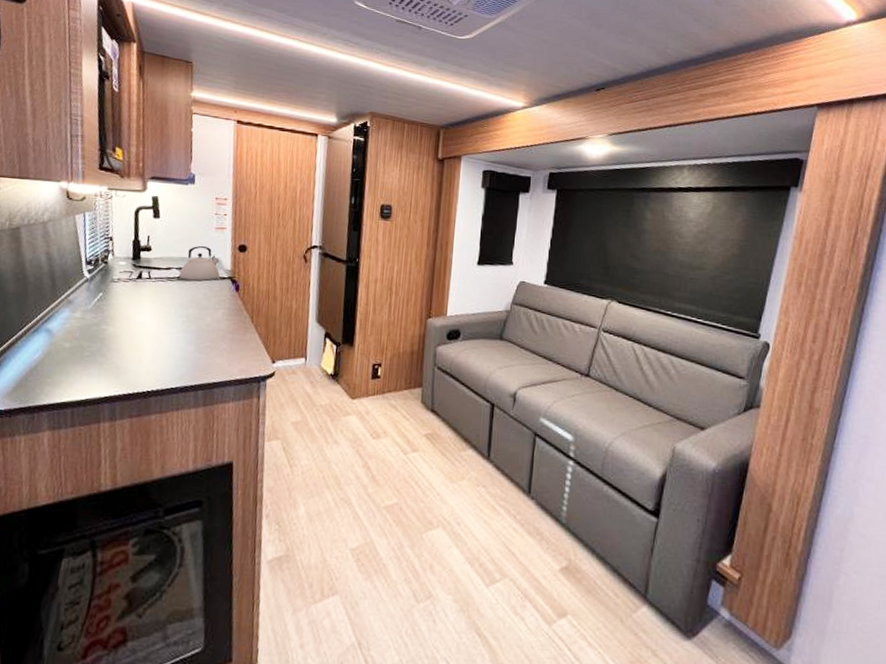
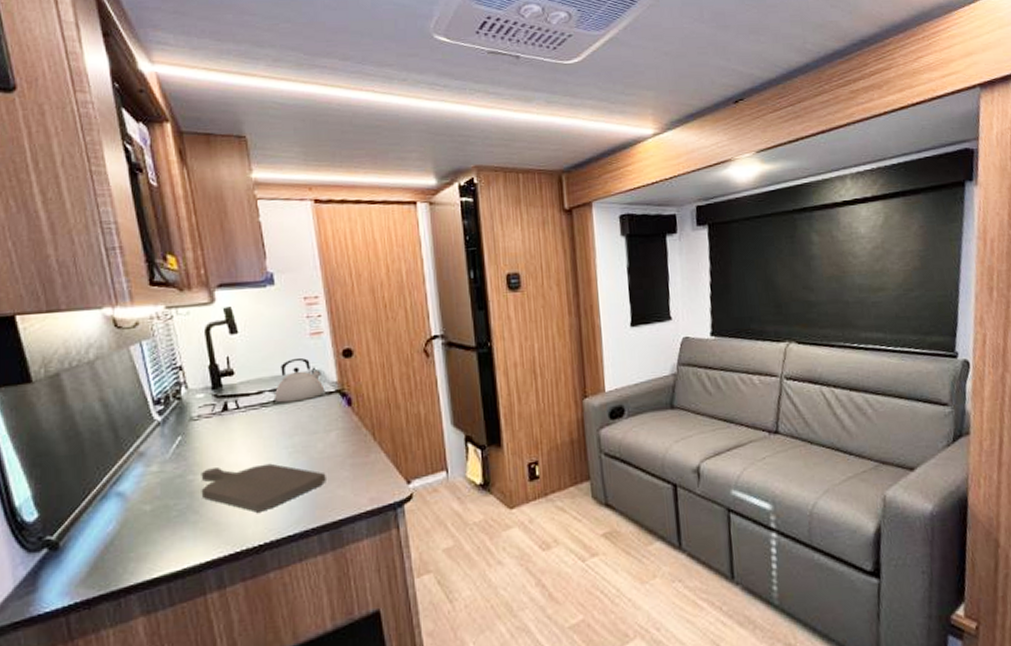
cutting board: none [110,322,209,365] -> present [201,463,326,513]

